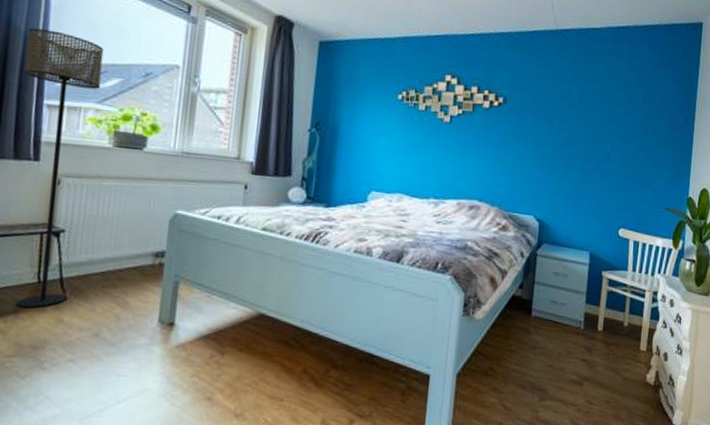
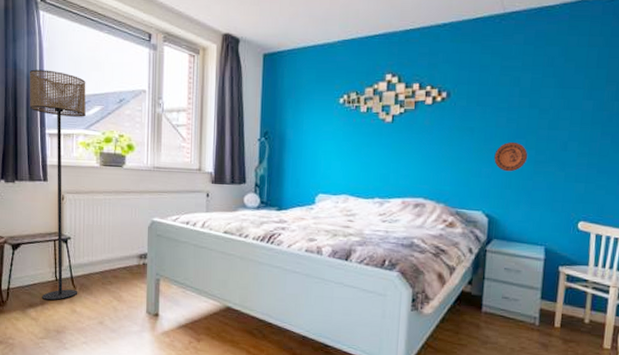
decorative plate: none [545,149,576,179] -> present [494,141,528,172]

